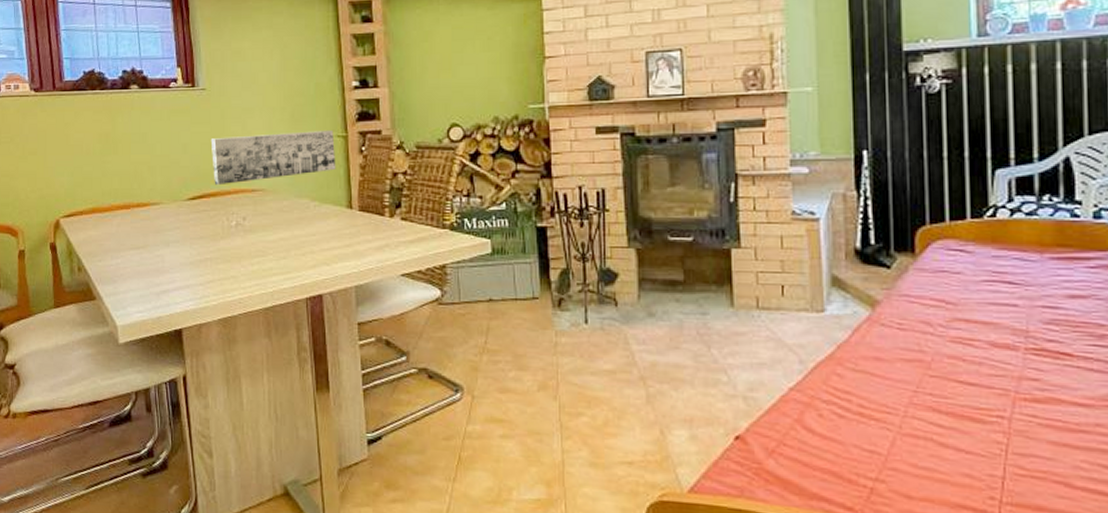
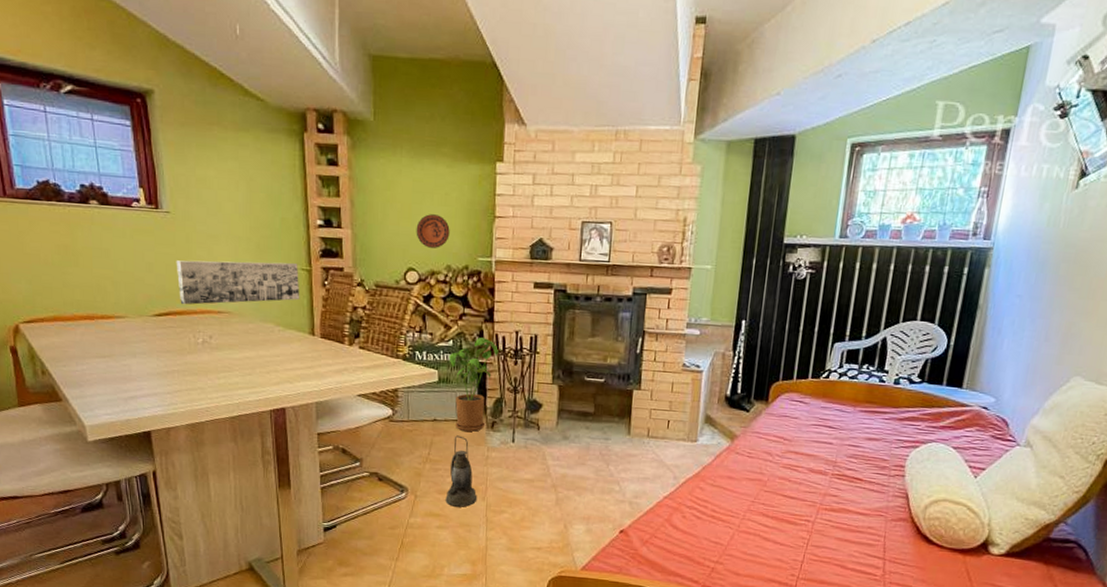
decorative plate: none [458,62,495,99] -> present [416,214,450,248]
house plant: none [502,197,565,313] -> present [449,337,503,432]
lantern: none [508,318,548,410] -> present [445,435,478,507]

